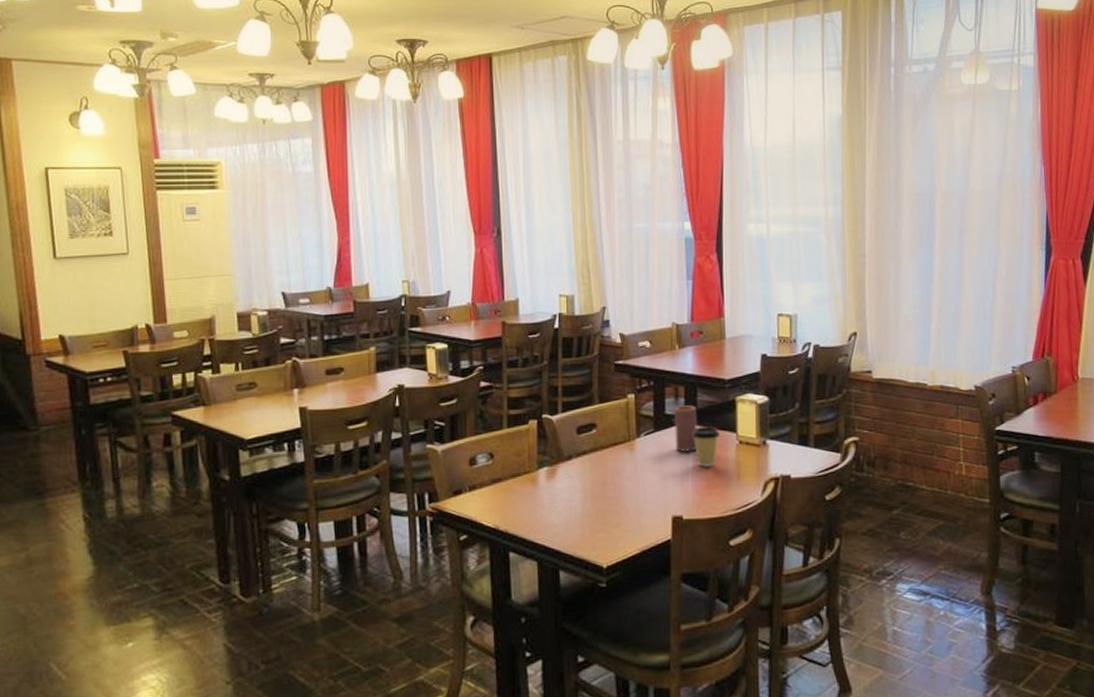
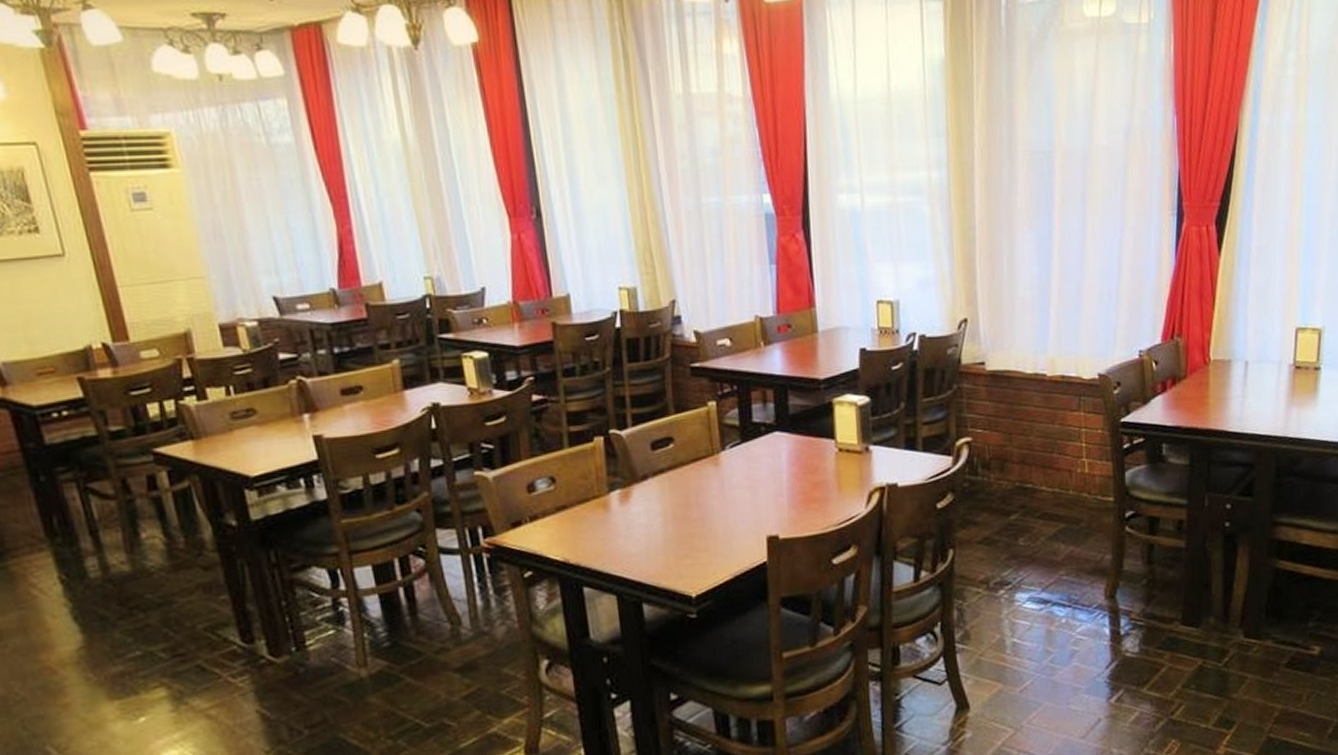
candle: present [673,405,698,452] -> none [763,411,792,464]
coffee cup: present [692,426,720,467] -> none [785,433,816,480]

